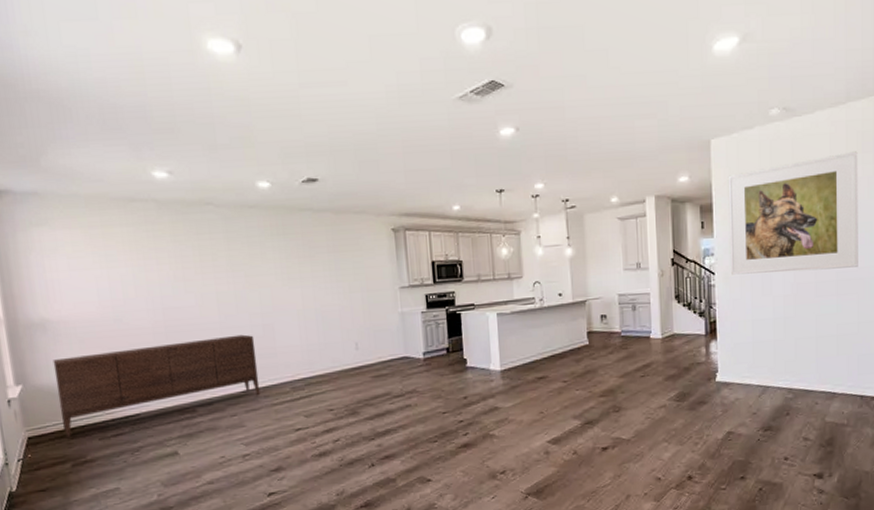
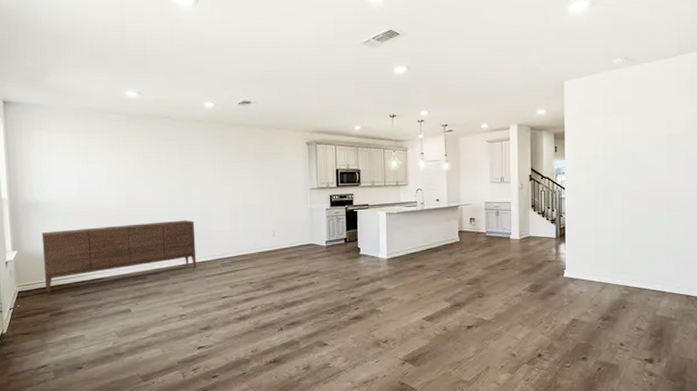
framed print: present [728,151,858,275] -> none [578,94,687,190]

